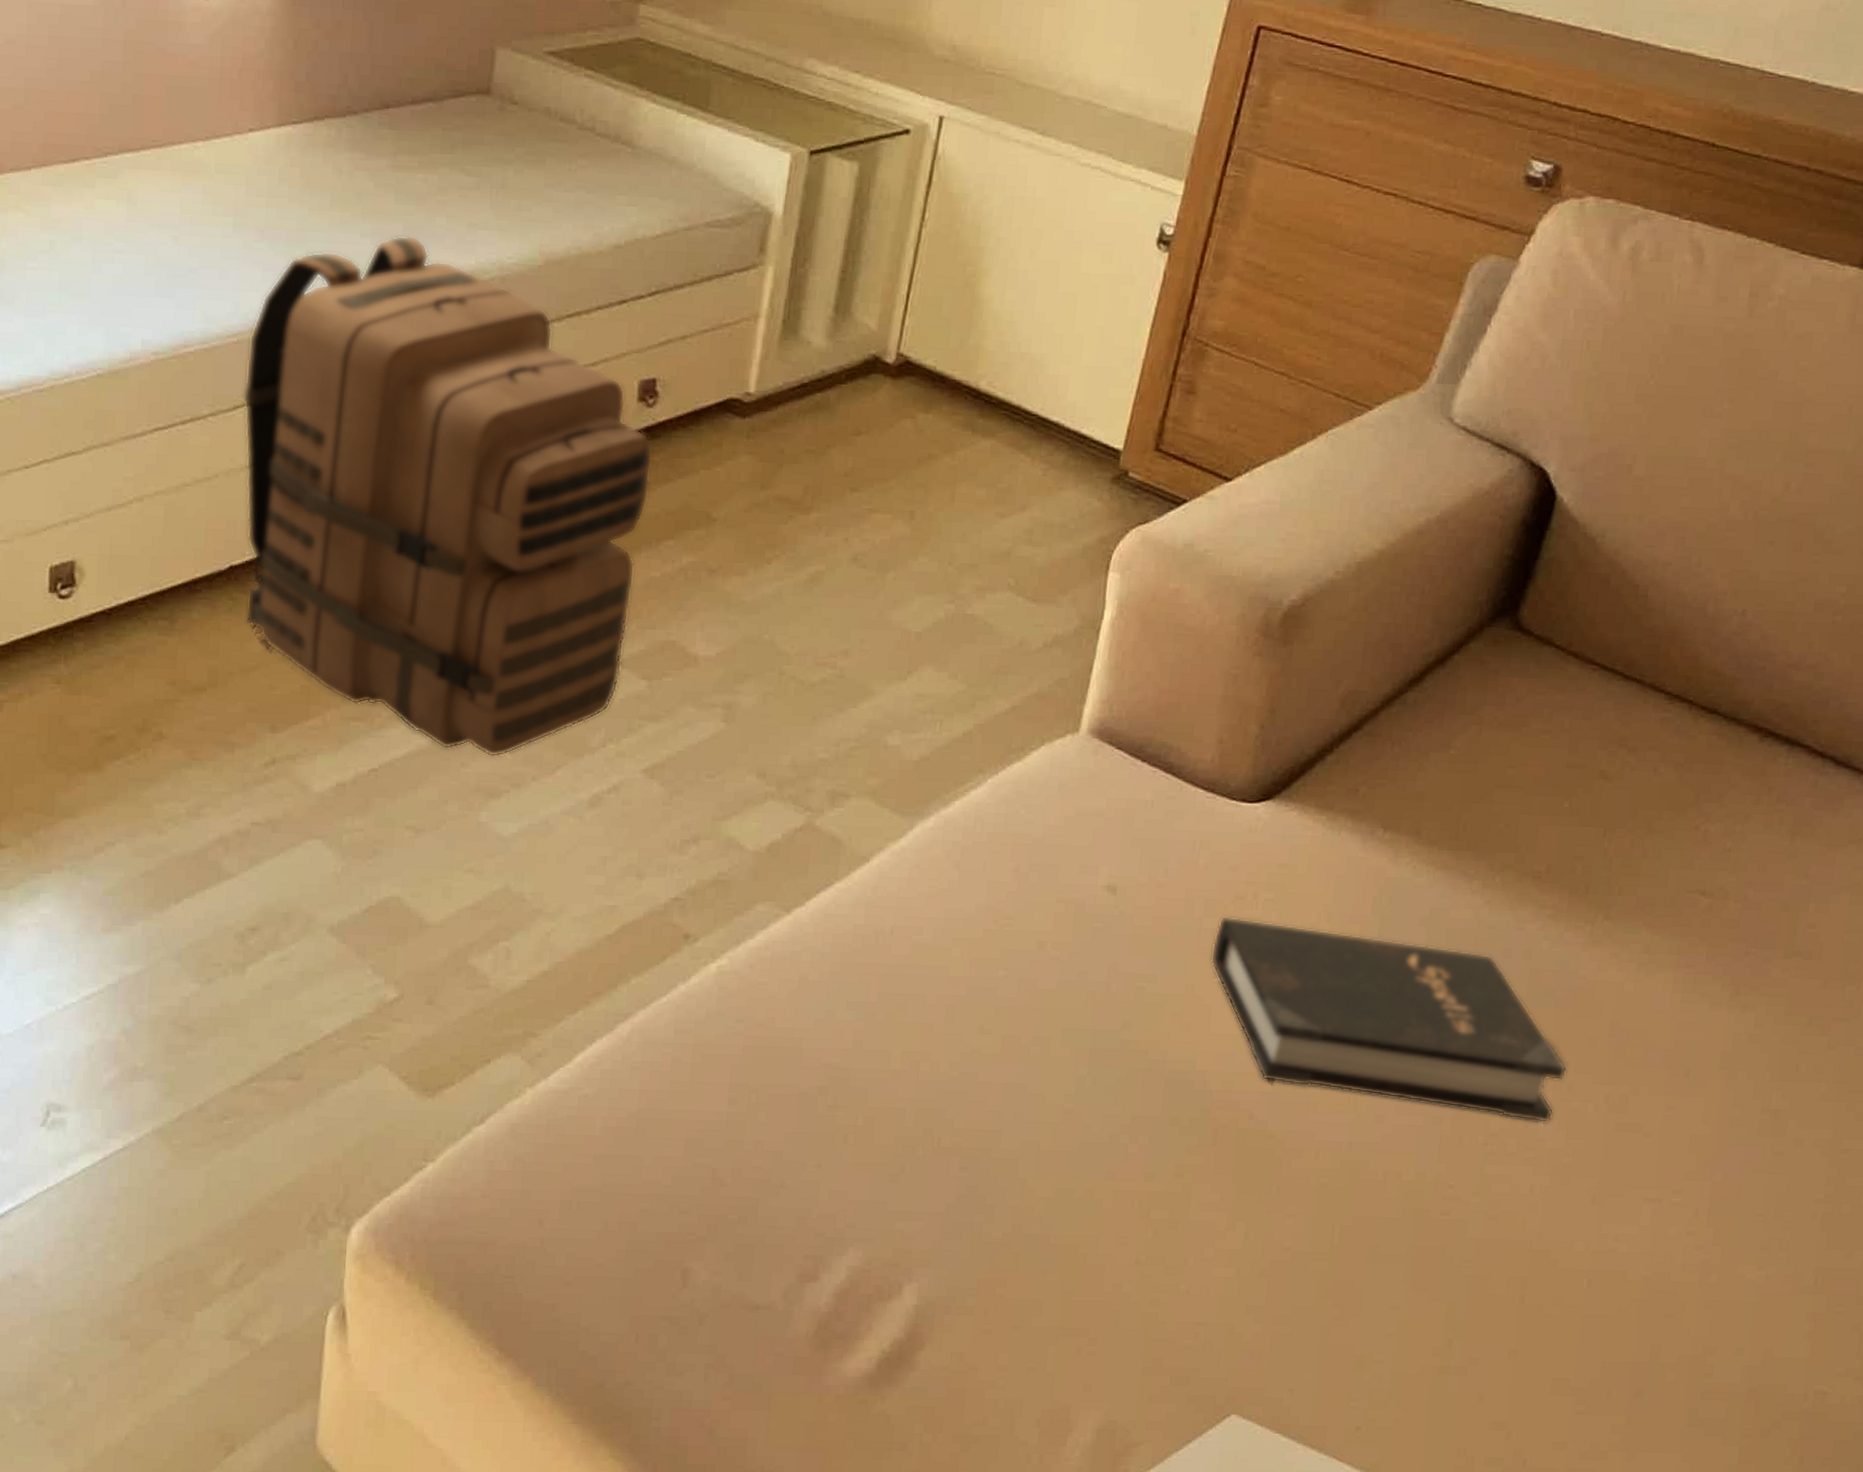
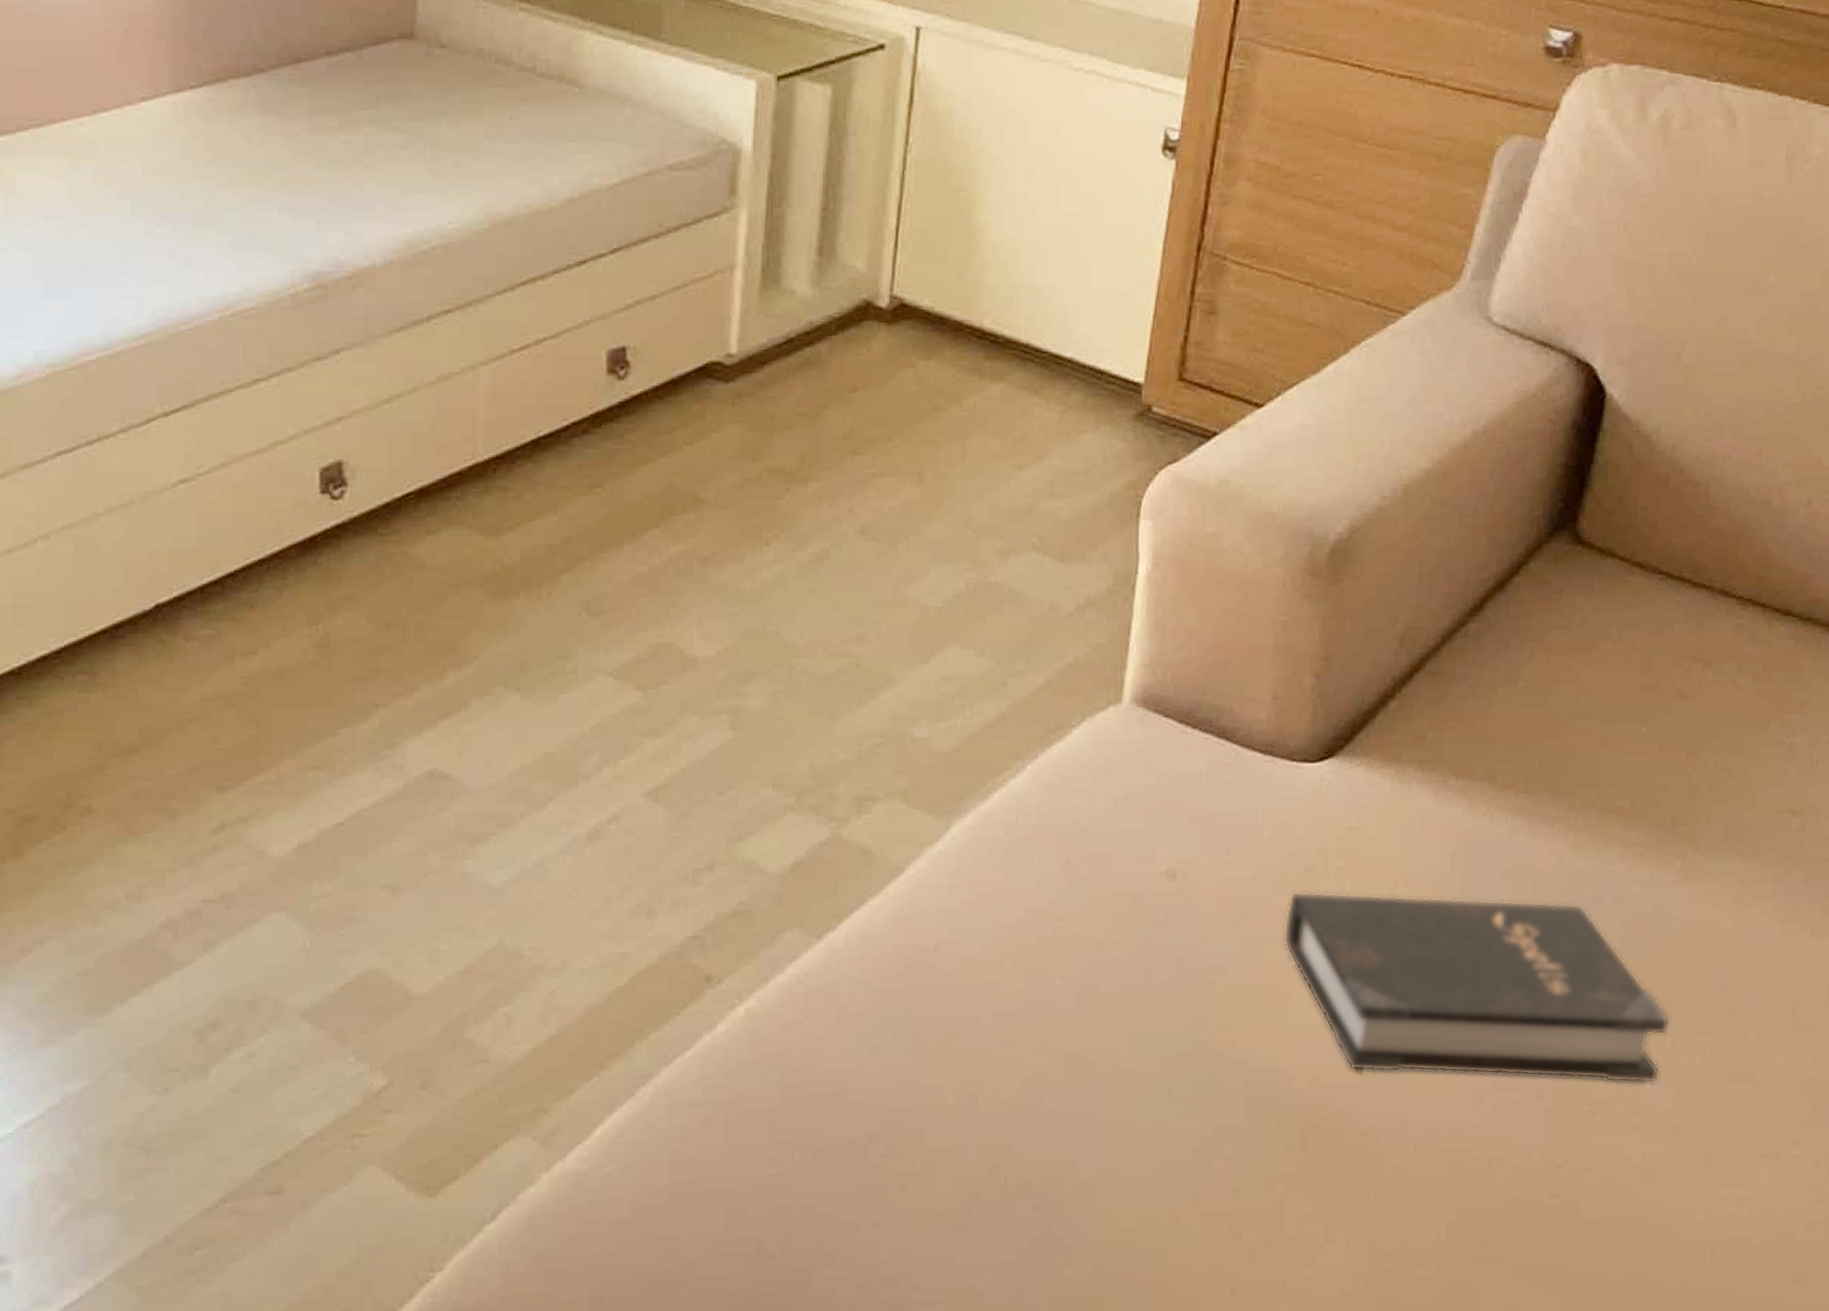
backpack: present [242,235,653,758] -> none [155,206,629,797]

